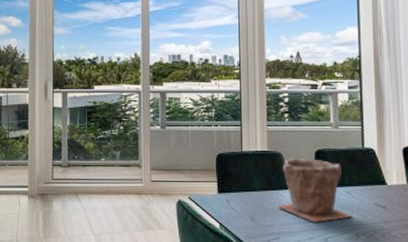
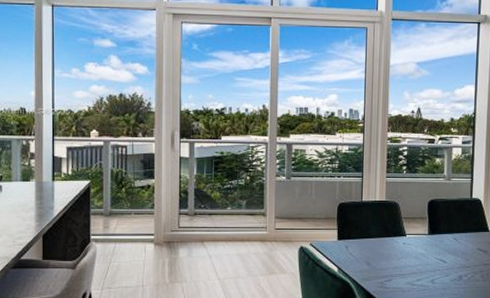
plant pot: present [278,157,352,222] -> none [392,207,457,266]

